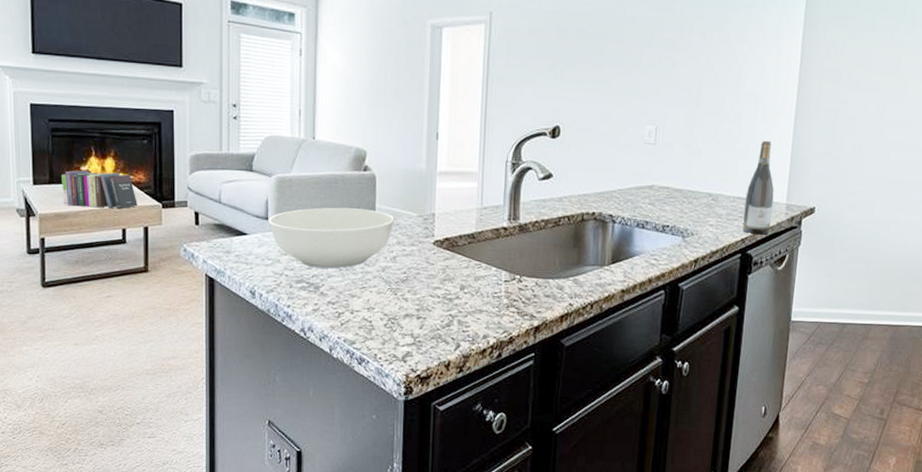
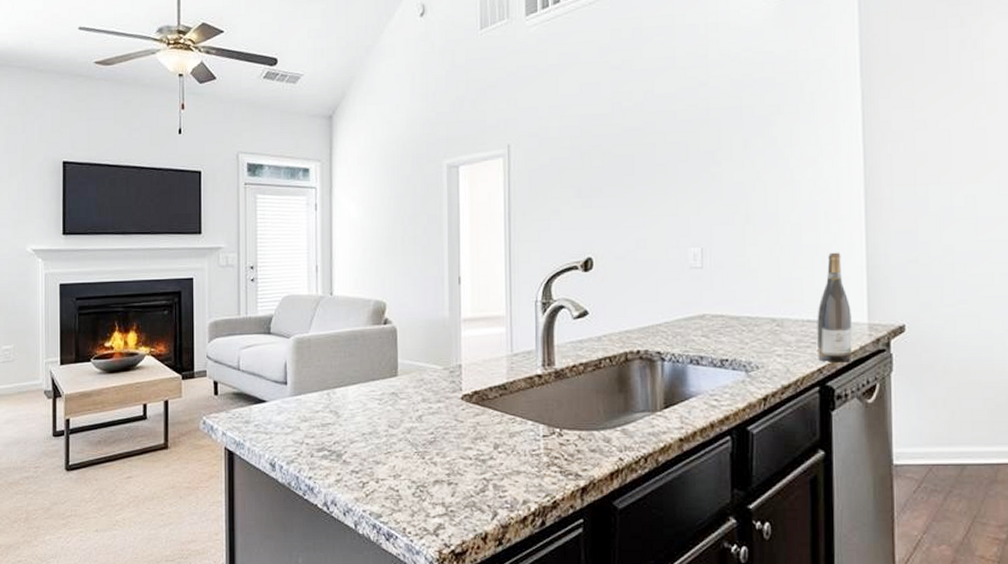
books: present [62,170,138,209] -> none [87,346,158,384]
bowl: present [268,207,394,269] -> none [287,365,418,433]

